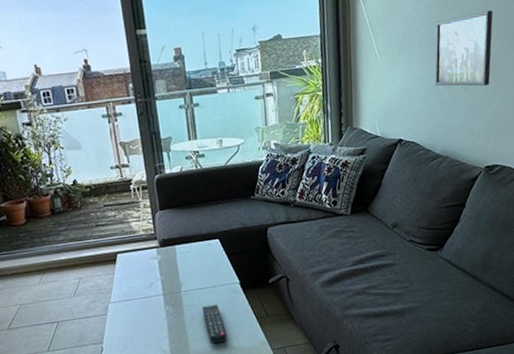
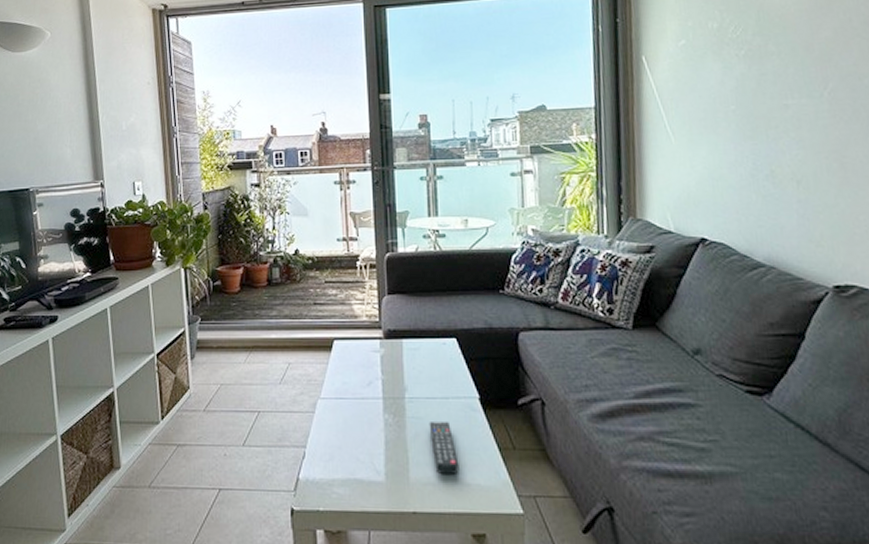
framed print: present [434,10,493,86] -> none [750,85,835,180]

